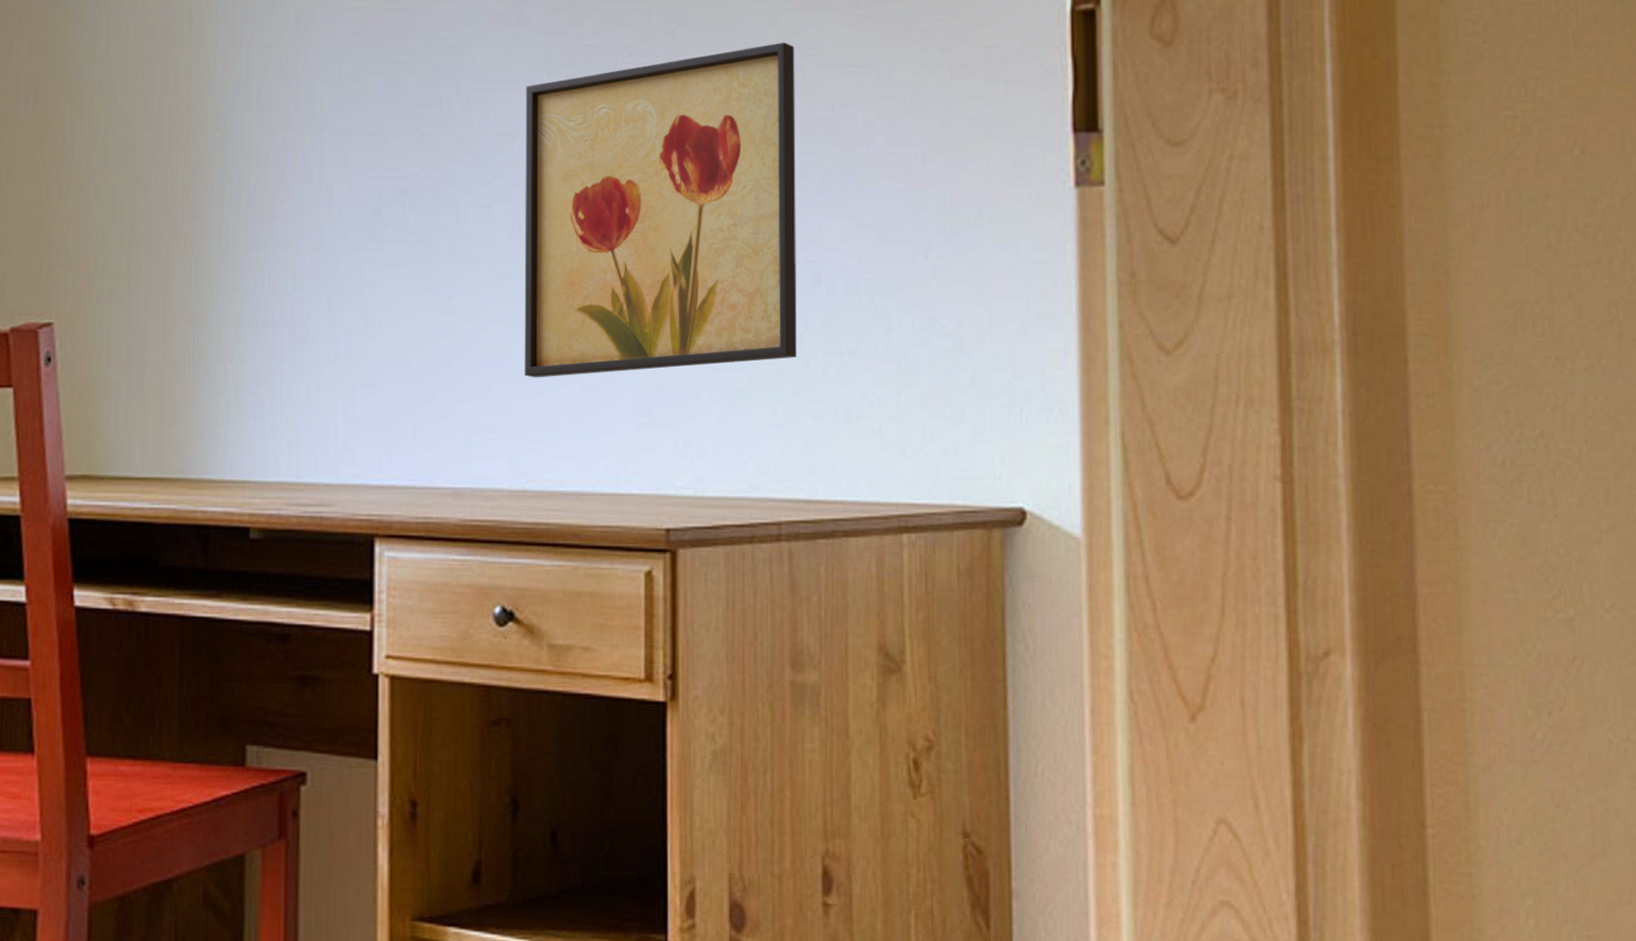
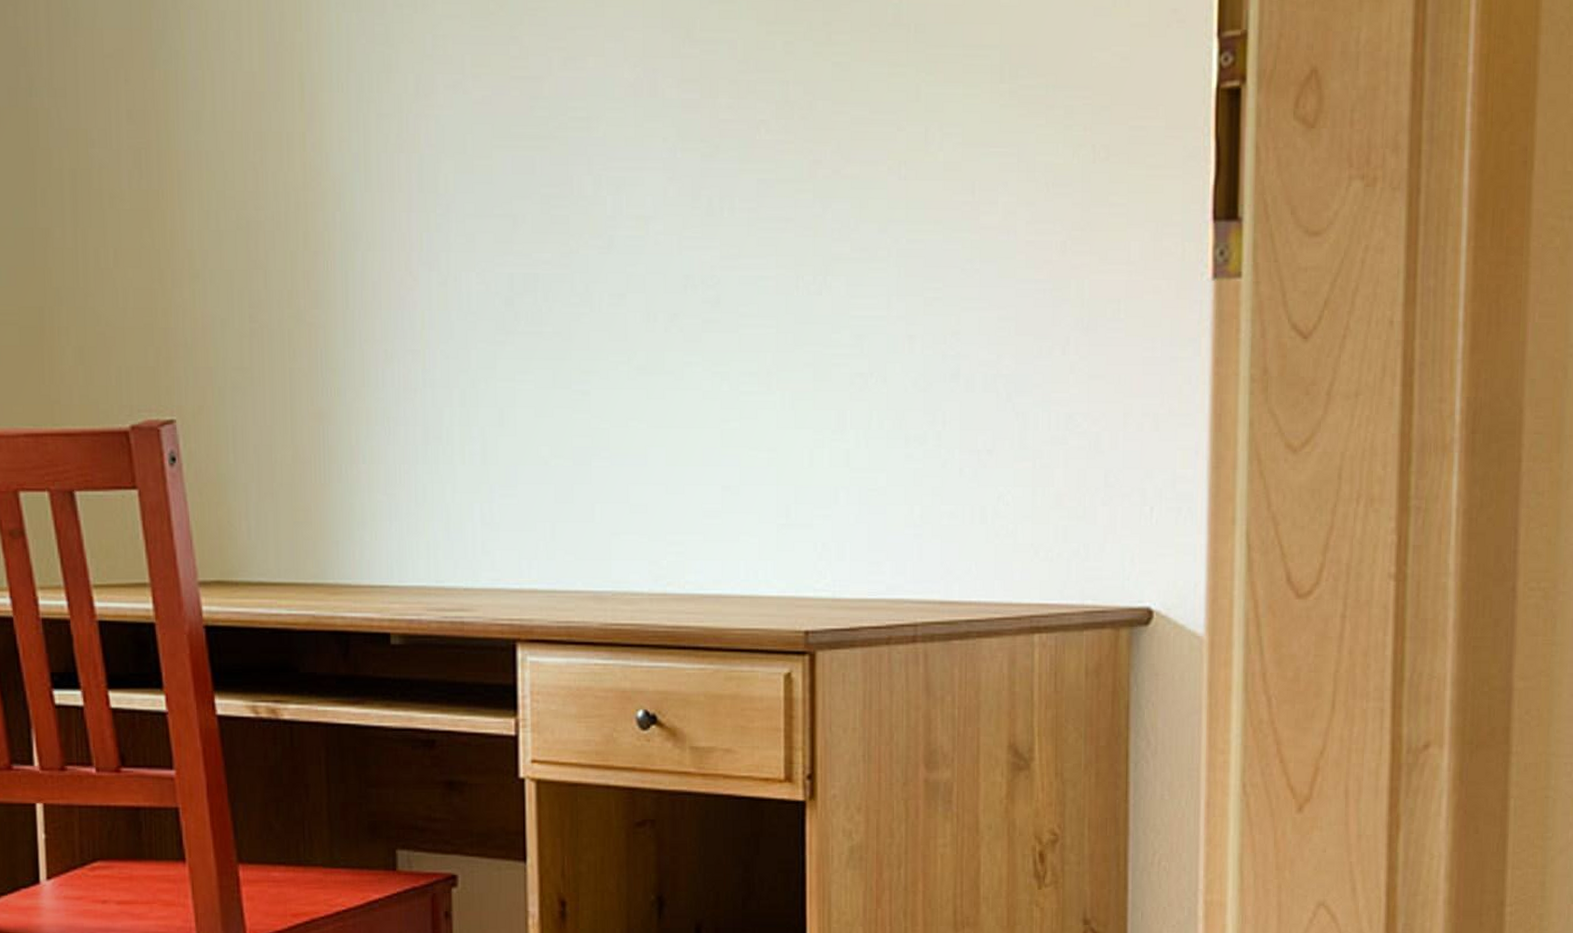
wall art: present [524,42,797,378] -> none [659,119,936,478]

